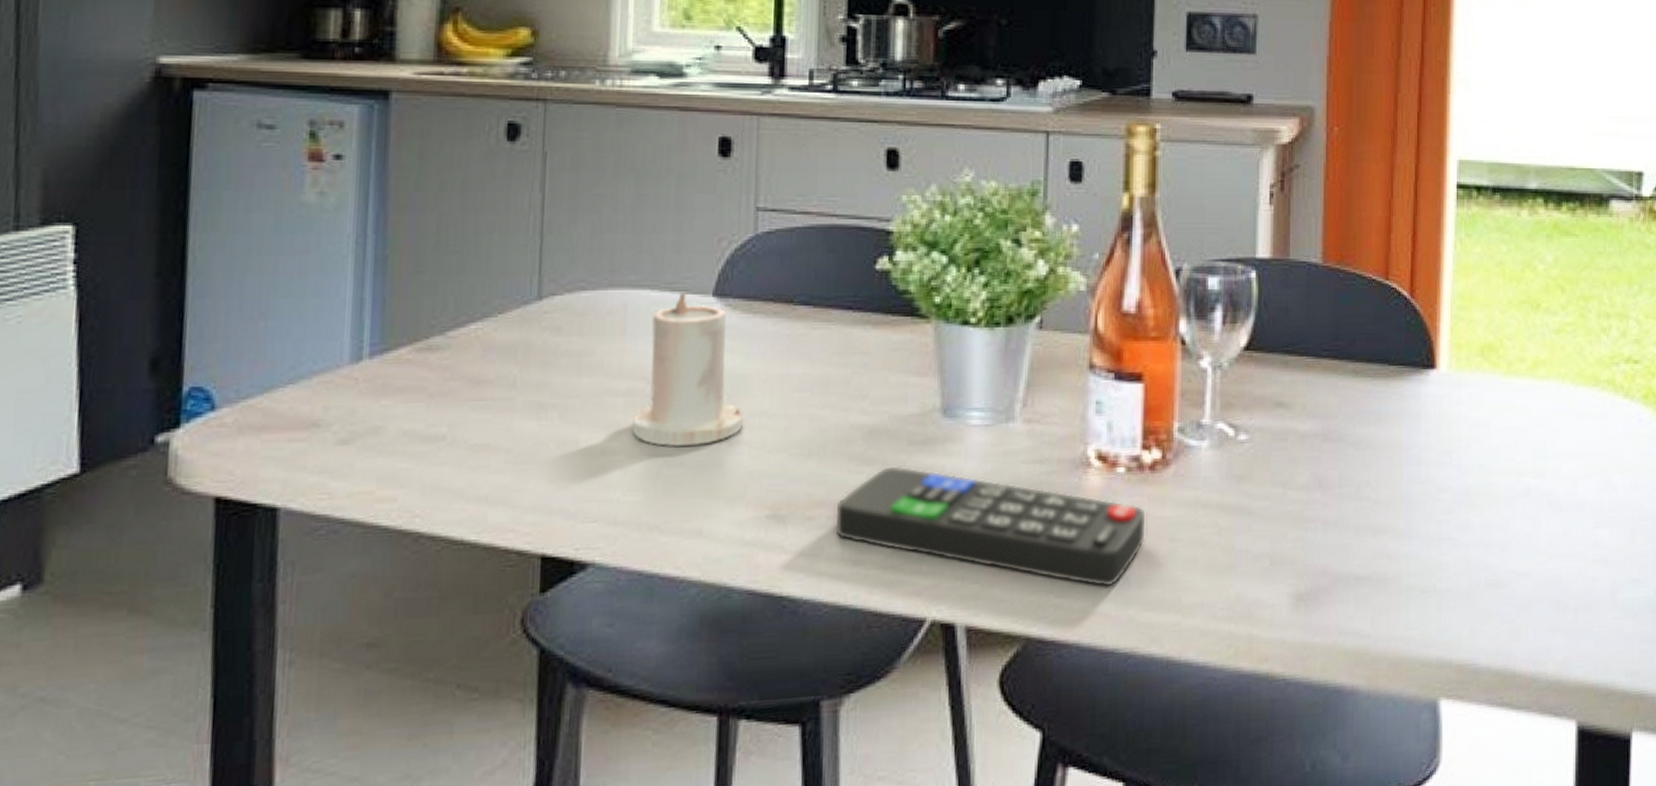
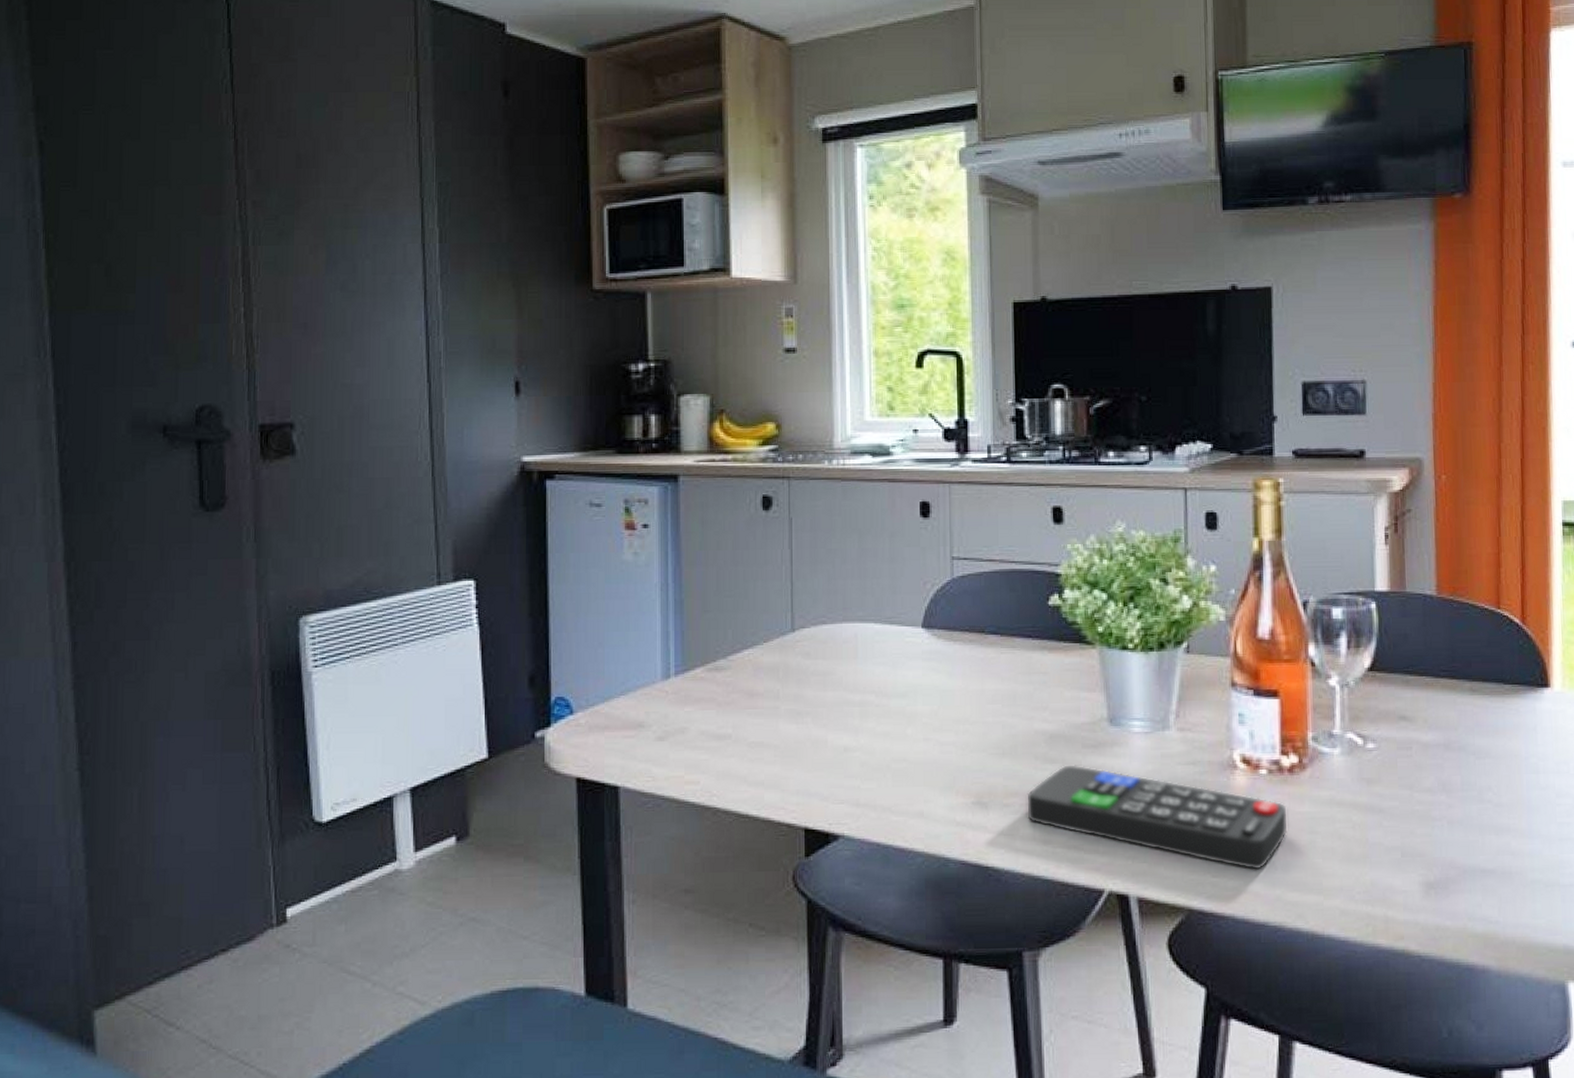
candle: present [631,293,743,446] -> none [866,625,950,746]

